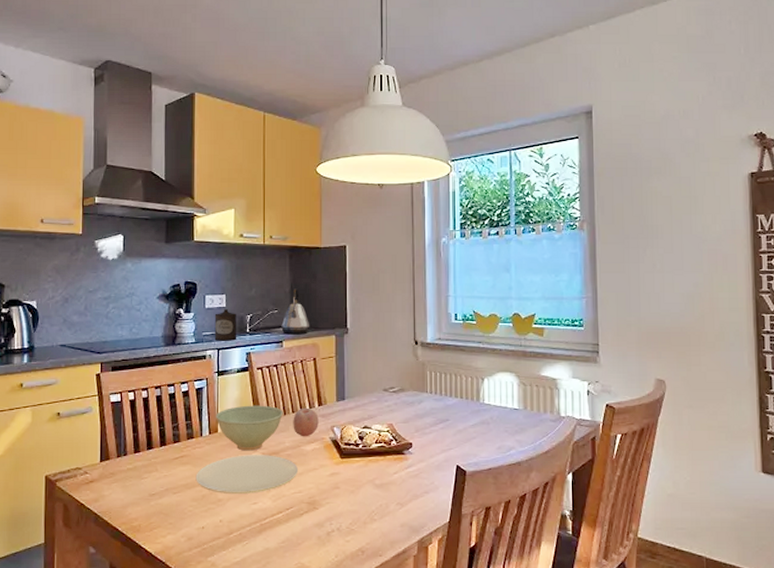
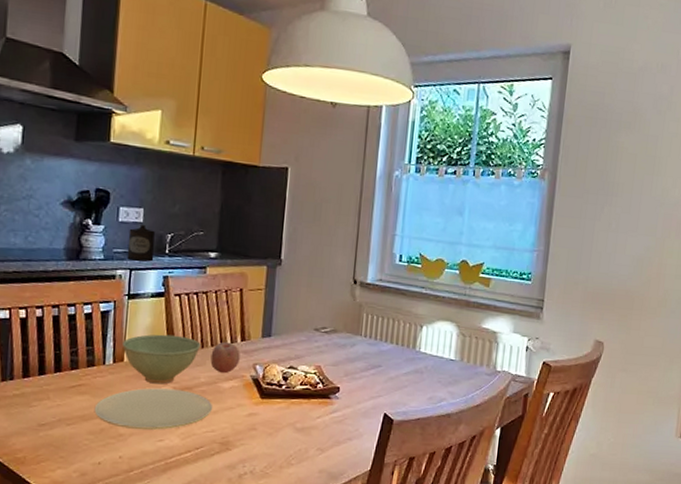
kettle: present [281,288,310,335] -> none [206,210,240,262]

